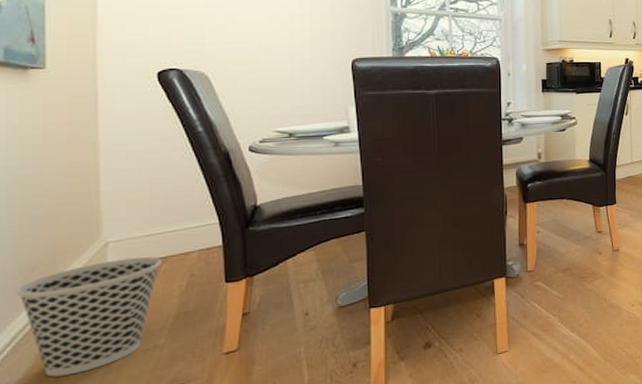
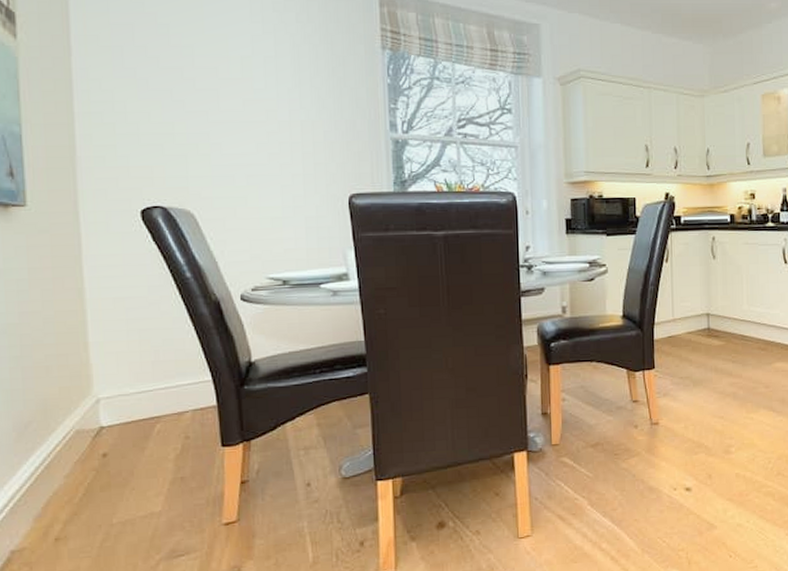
wastebasket: present [16,256,161,377] -> none [10,415,155,541]

